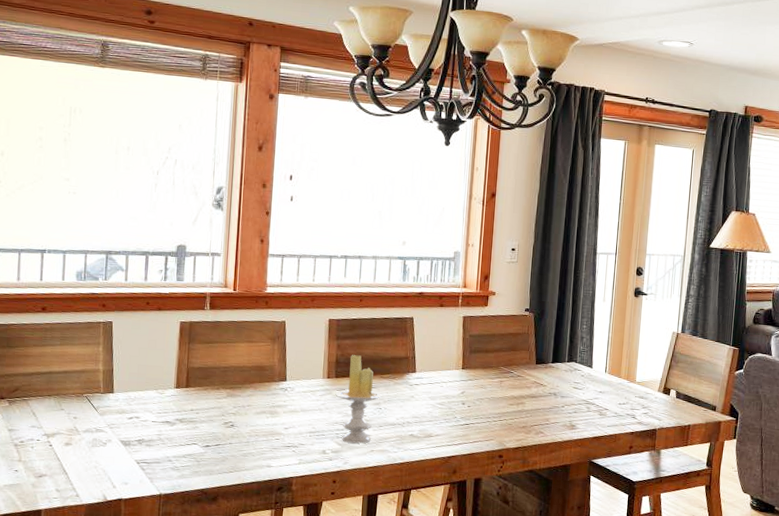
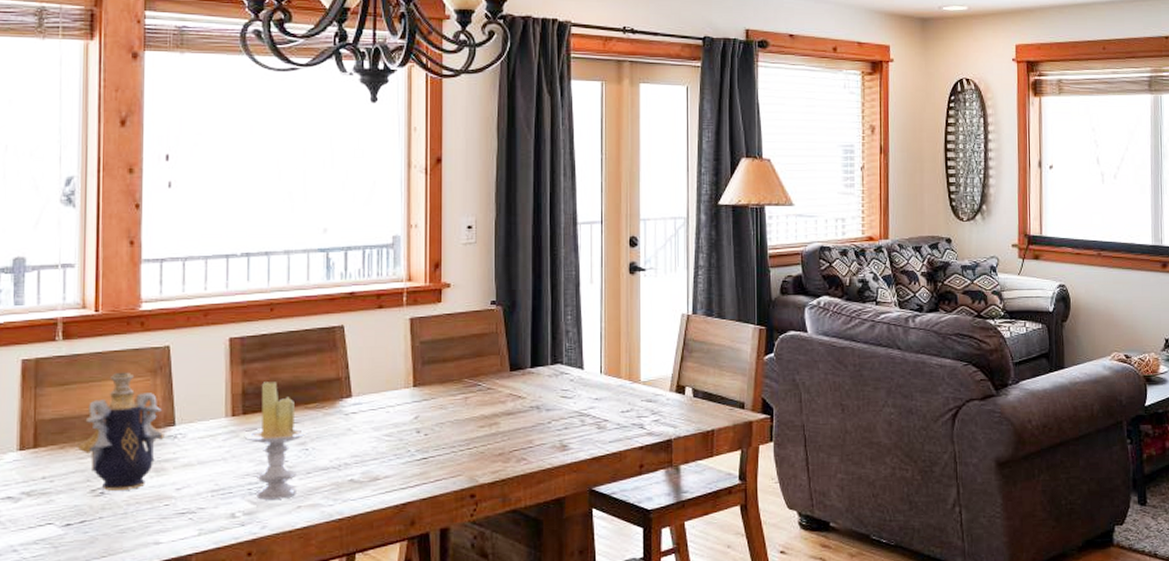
decorative vase: none [216,337,279,425] -> present [77,372,166,491]

